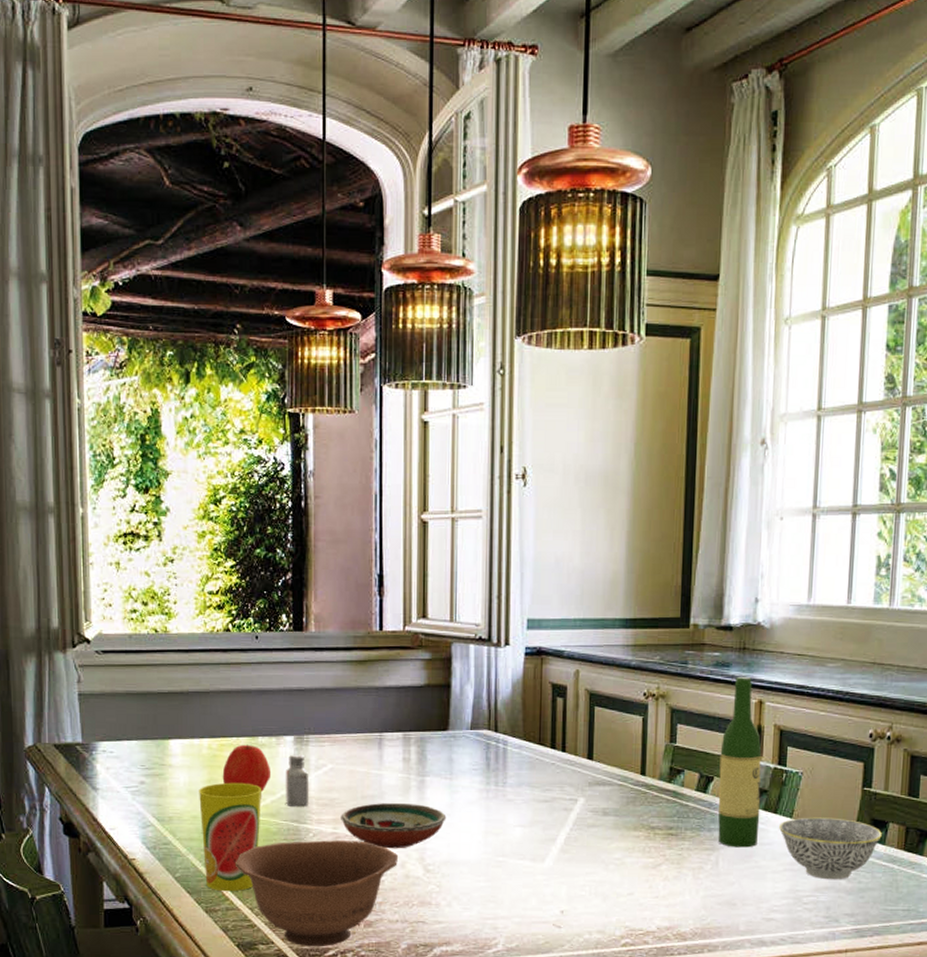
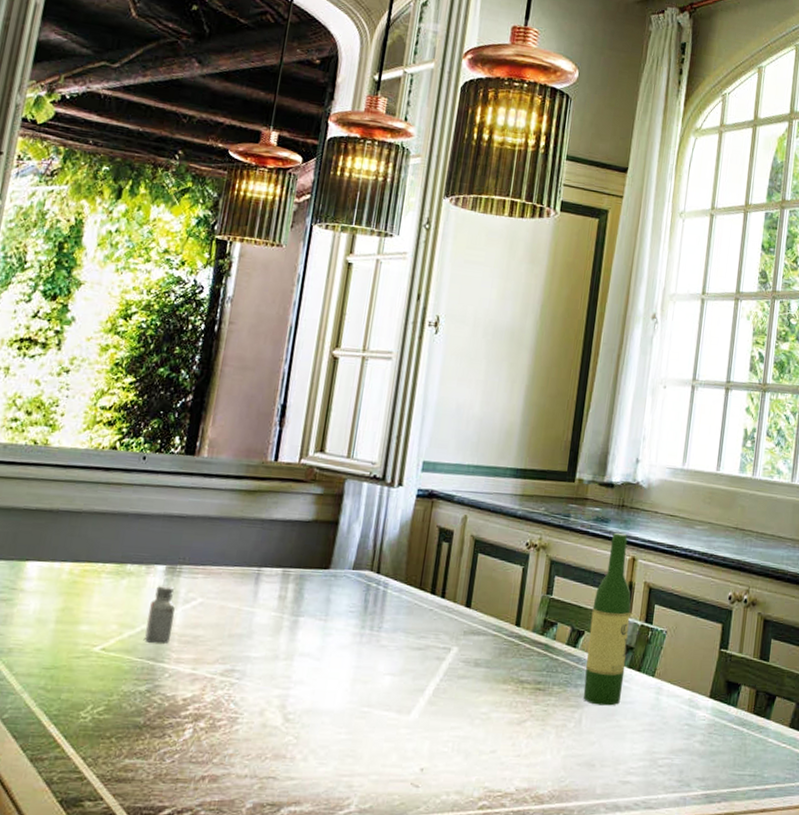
cup: present [199,782,261,892] -> none [37,612,120,738]
apple: present [222,744,272,792] -> none [78,571,135,625]
bowl: present [234,840,398,947] -> none [74,681,258,805]
decorative bowl: present [341,803,447,849] -> none [202,643,316,695]
bowl: present [779,817,882,880] -> none [641,676,735,743]

